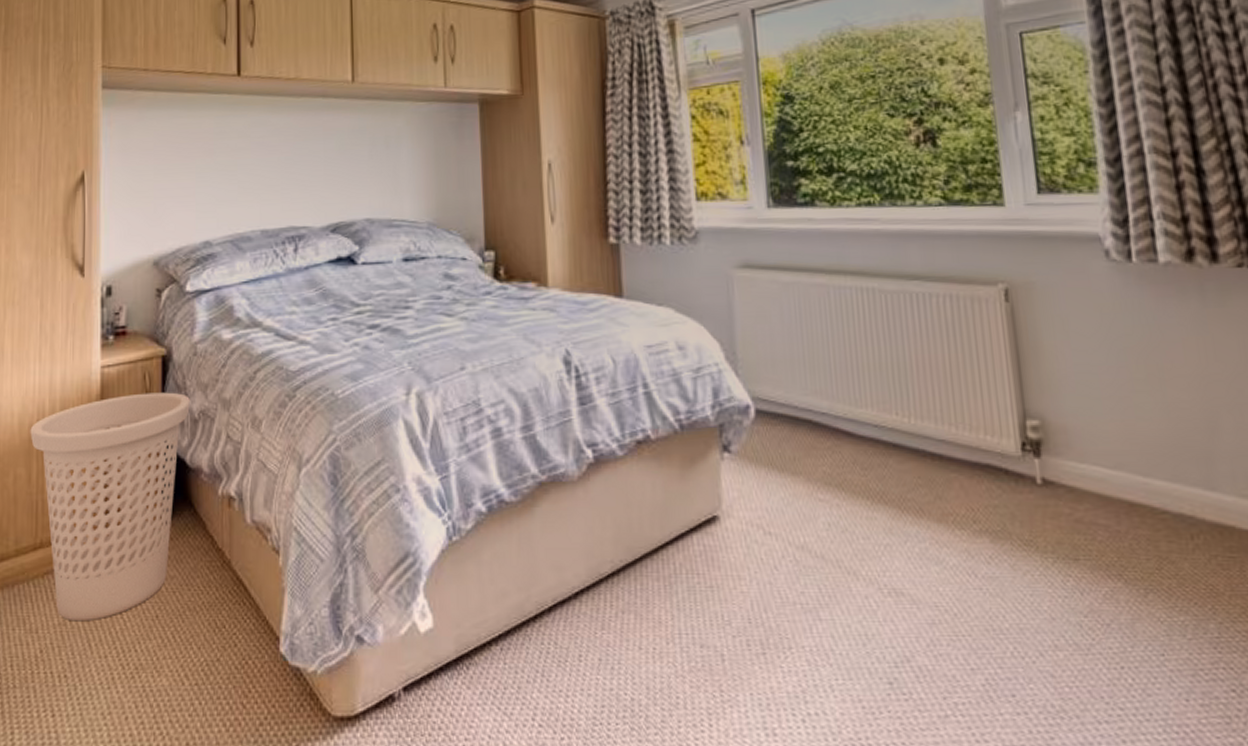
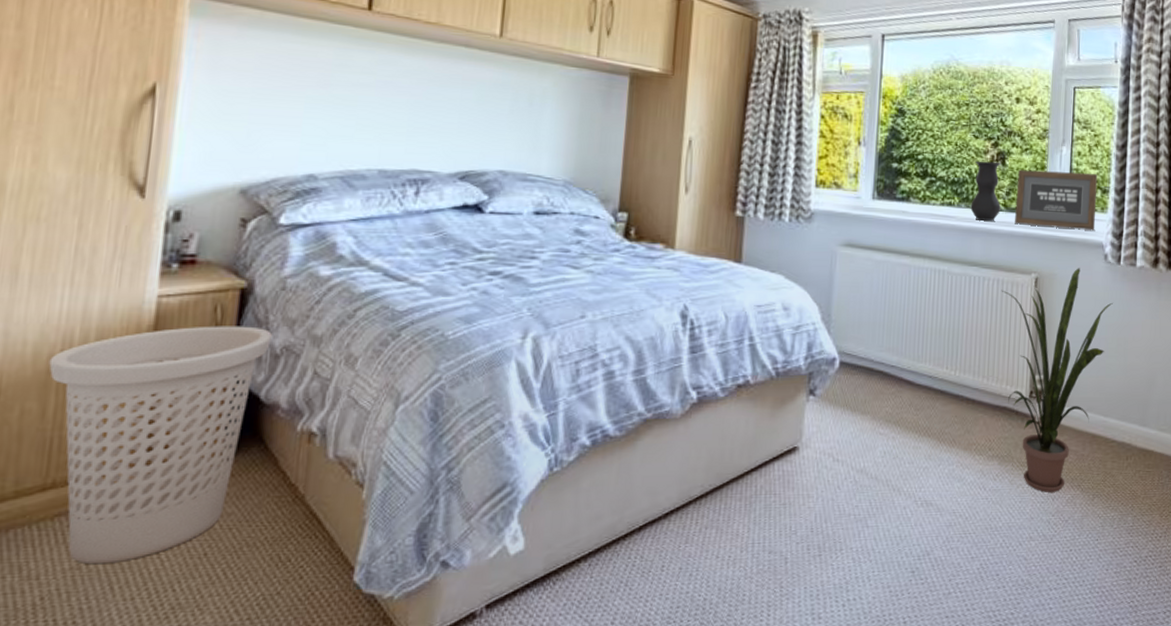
vase: none [895,143,940,221] -> present [970,160,1001,221]
picture frame: none [957,141,1083,221] -> present [1015,169,1098,231]
house plant: none [957,271,1130,583] -> present [1001,268,1113,492]

